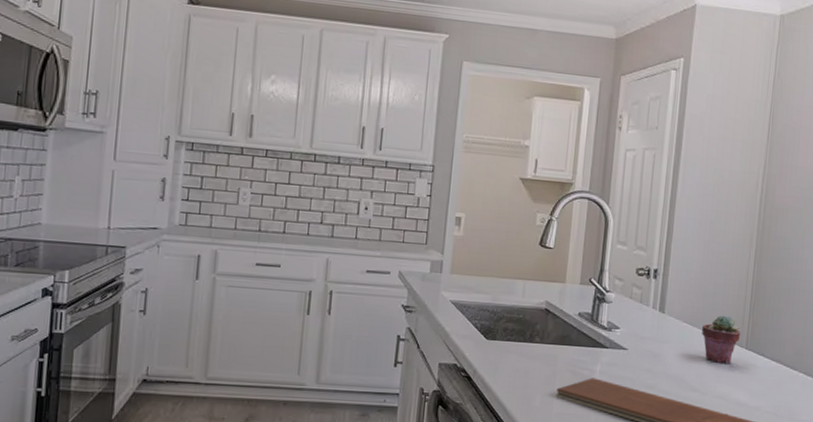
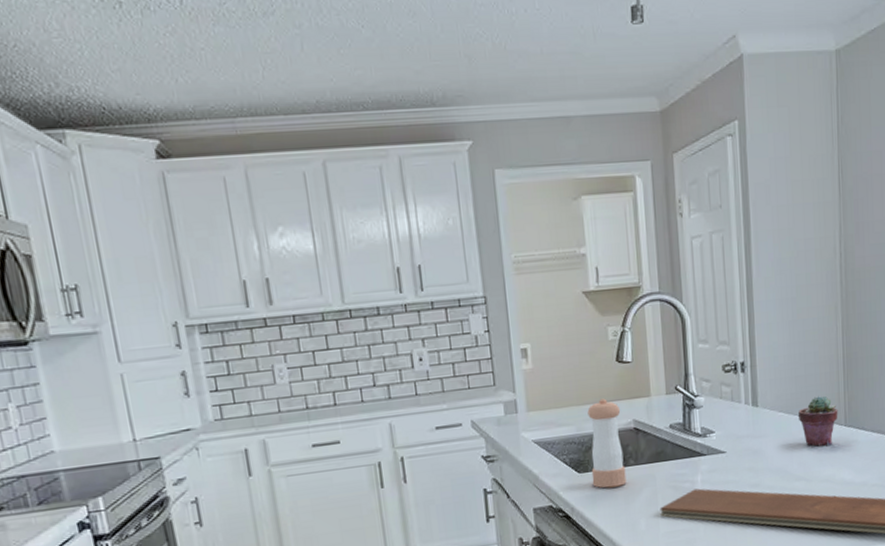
pepper shaker: none [497,276,536,360] -> present [587,398,627,488]

